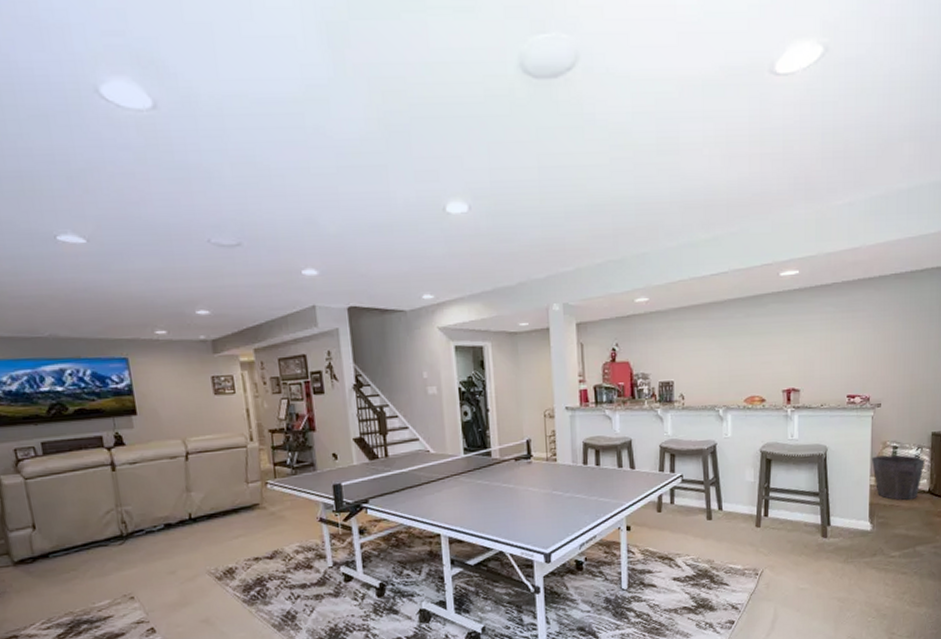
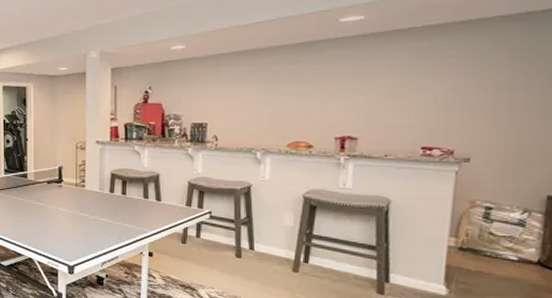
waste bin: present [871,455,925,501] -> none [451,215,534,270]

